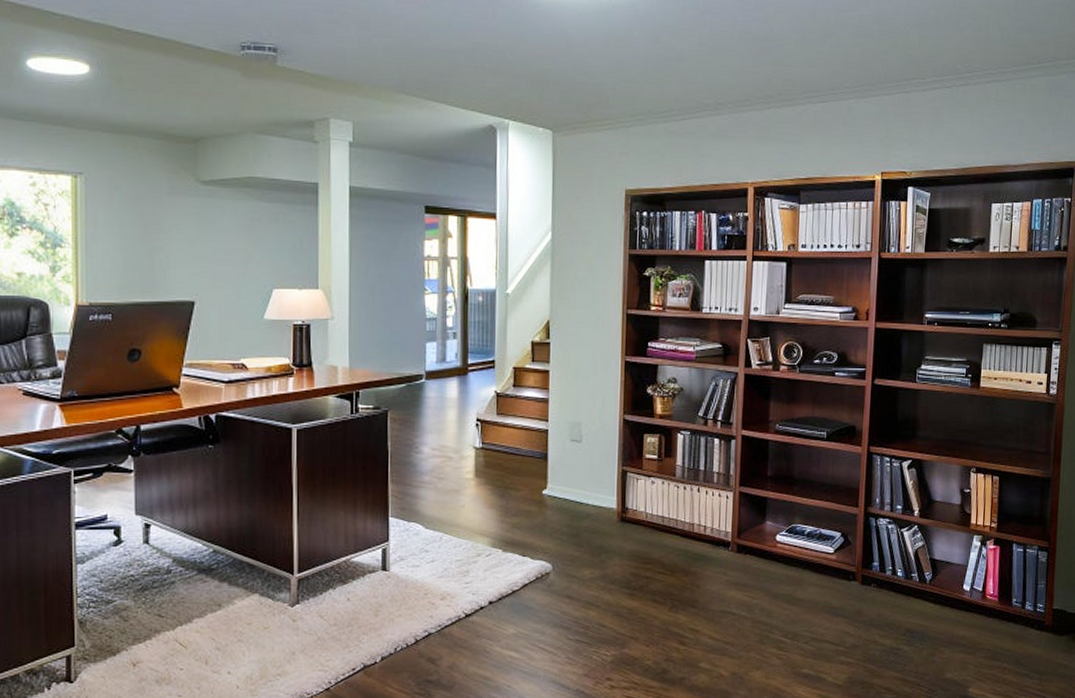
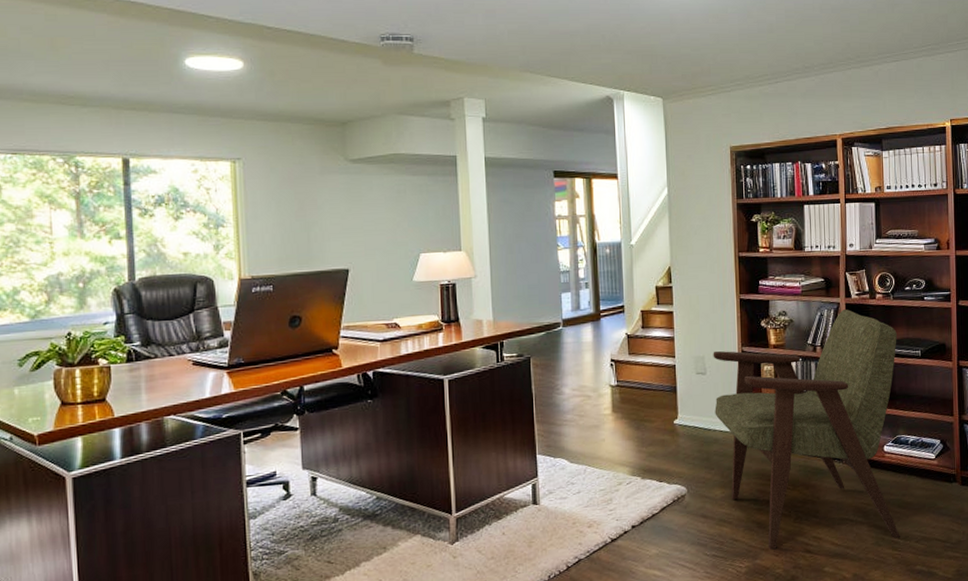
armchair: none [588,381,801,640] -> present [713,309,900,550]

